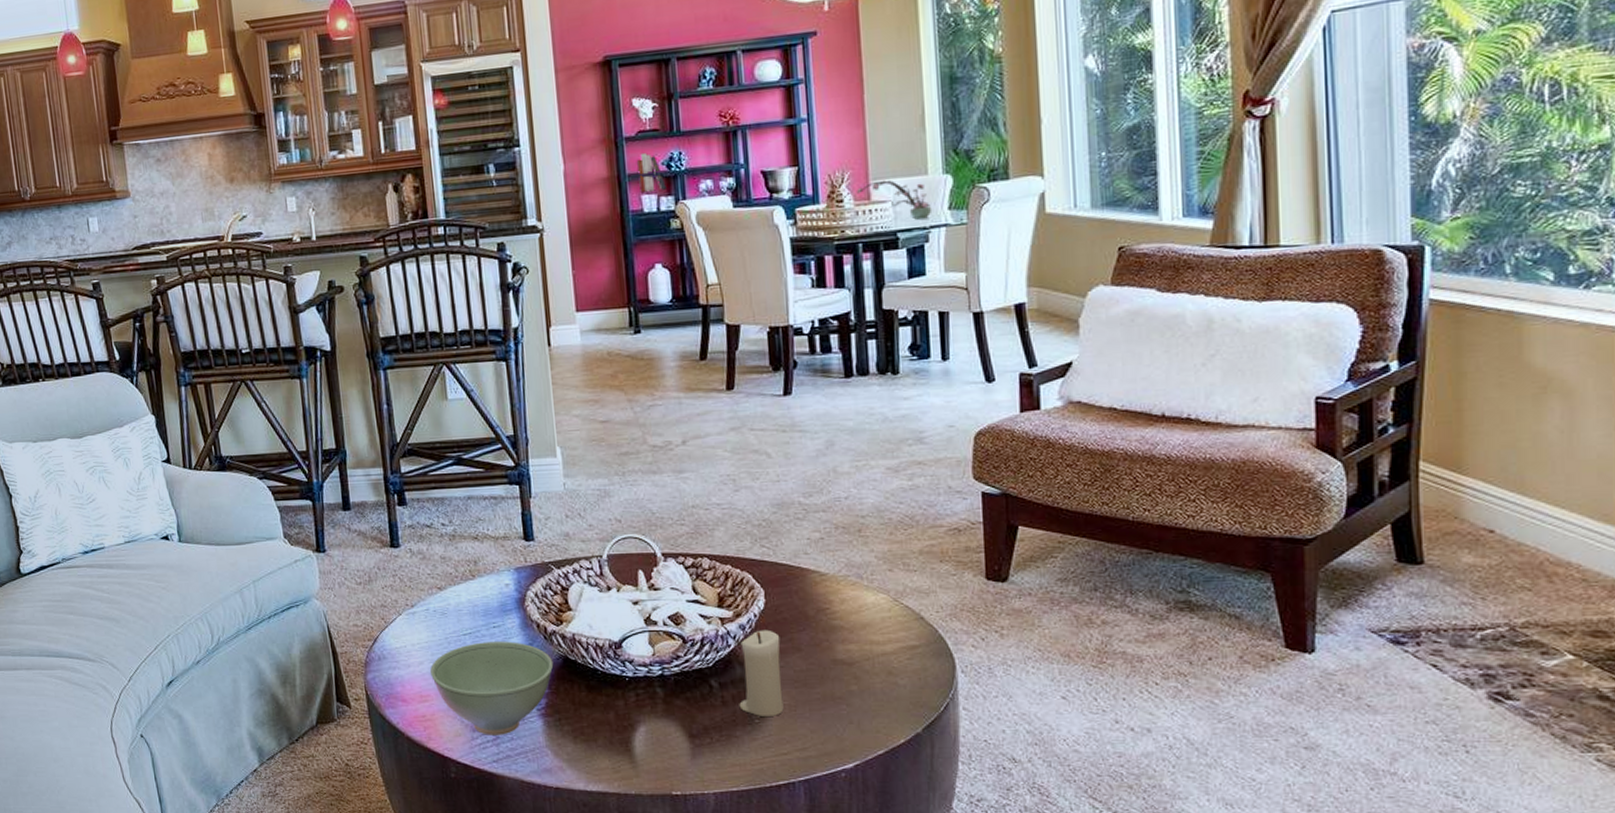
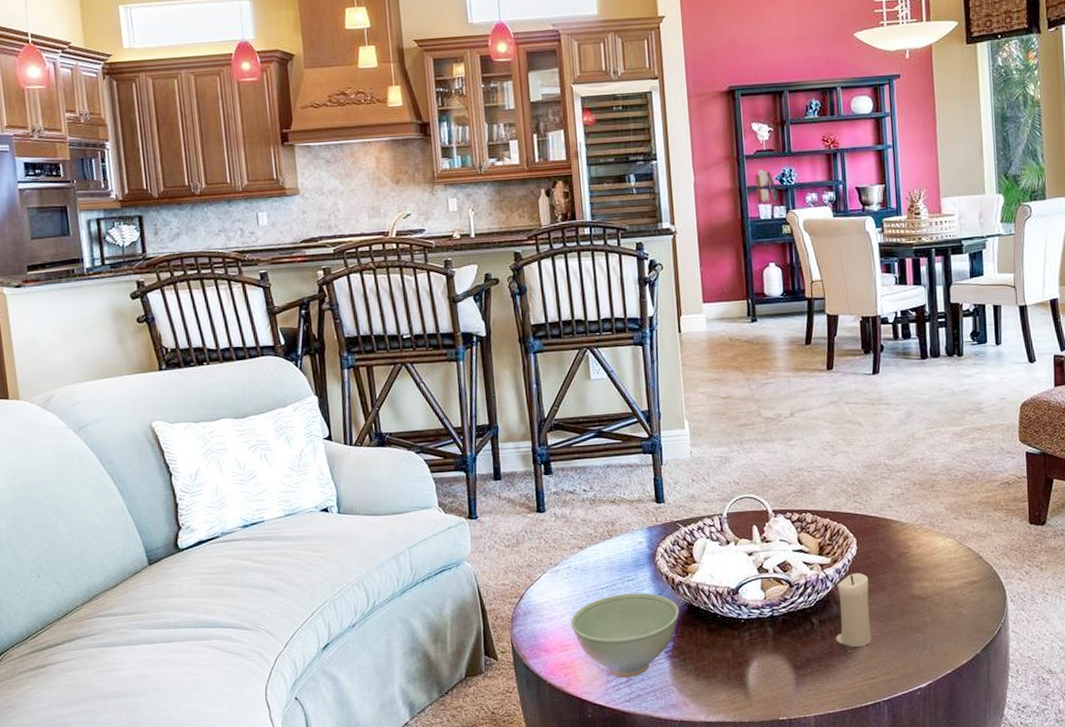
flower arrangement: present [857,179,933,220] -> none [931,197,989,230]

